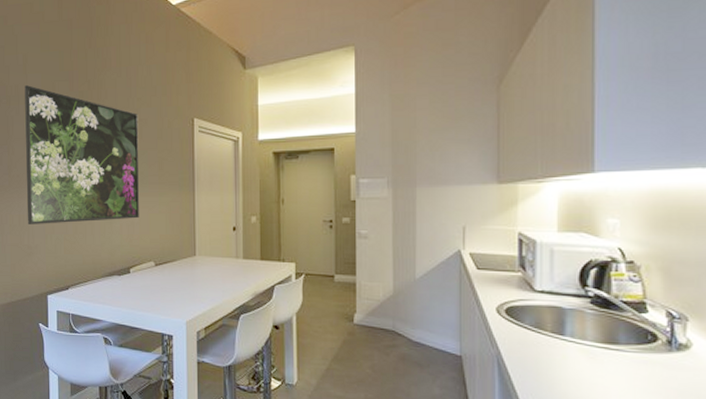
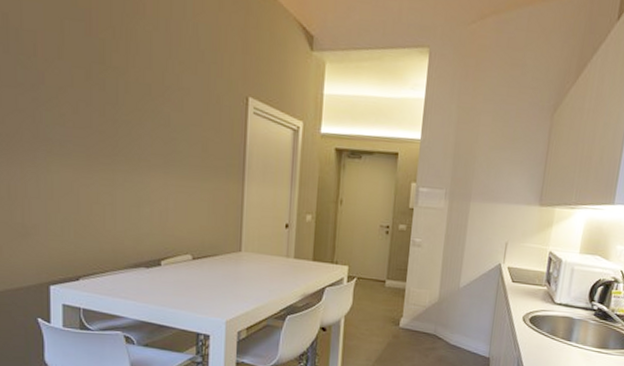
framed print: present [24,85,139,224] -> none [17,16,179,205]

